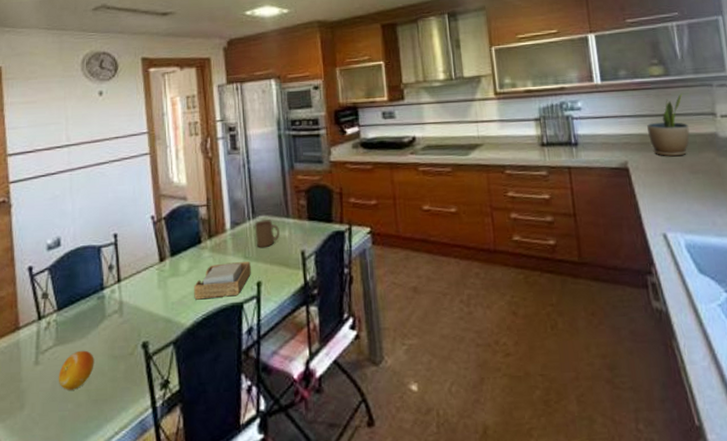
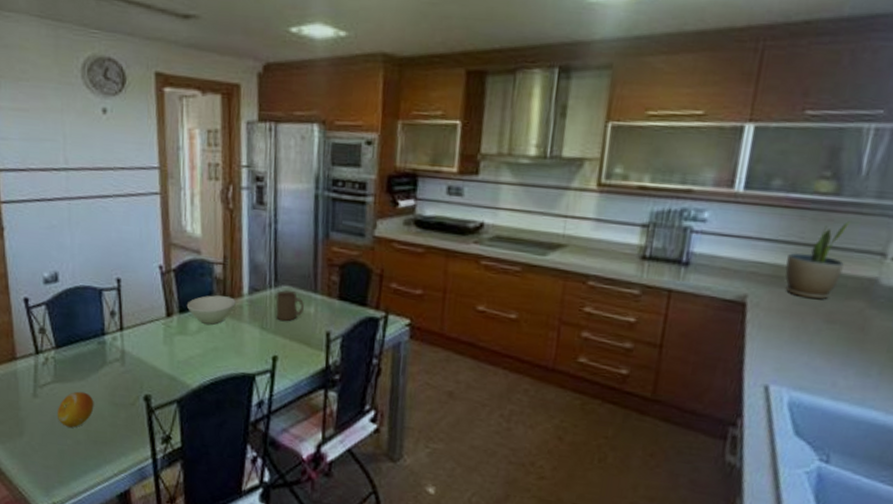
bowl: none [177,234,220,262] -> present [186,295,236,325]
napkin holder: present [194,262,251,300] -> none [202,330,268,367]

